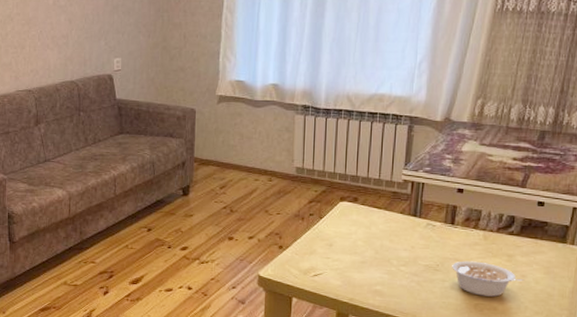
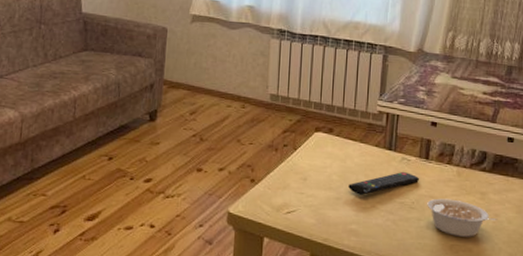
remote control: none [373,236,445,259] -> present [348,171,420,195]

